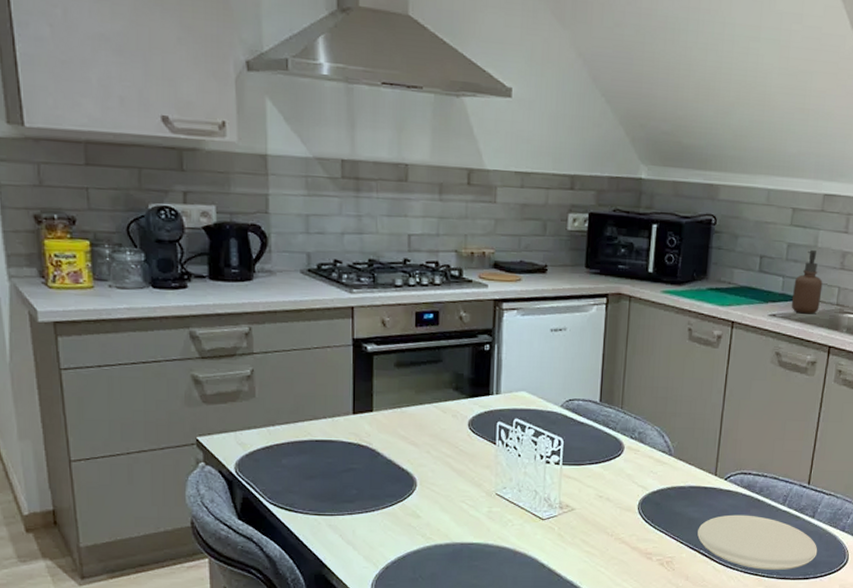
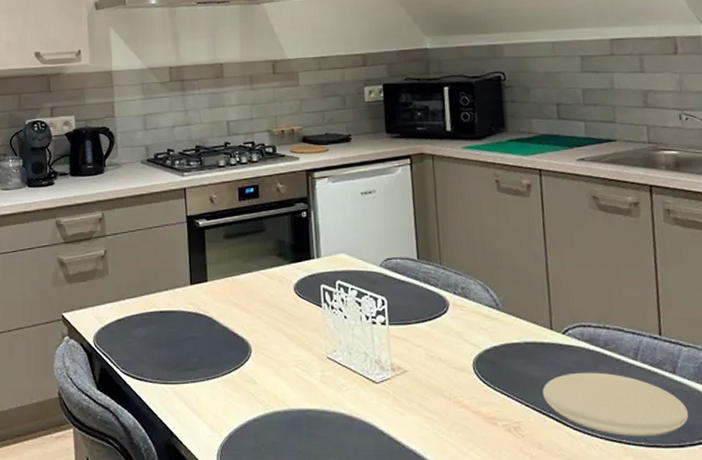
soap dispenser: present [791,249,823,314] -> none [597,92,630,155]

